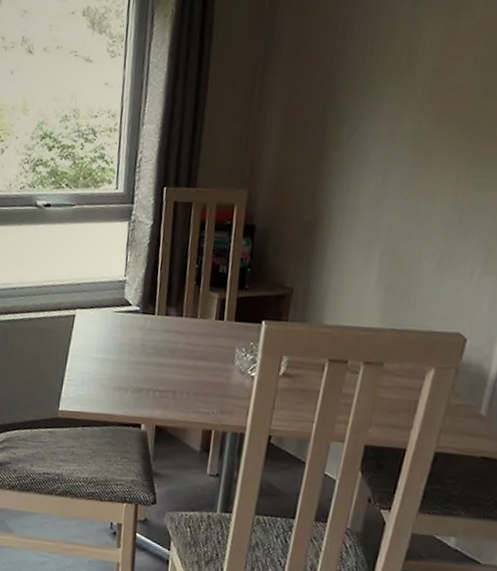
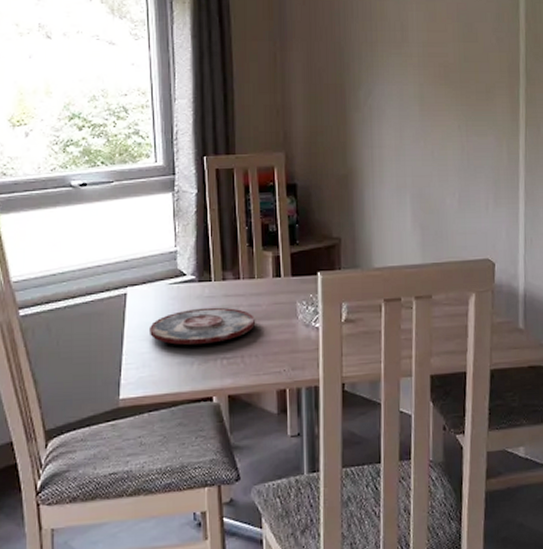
plate: none [91,339,193,375] -> present [148,307,256,346]

